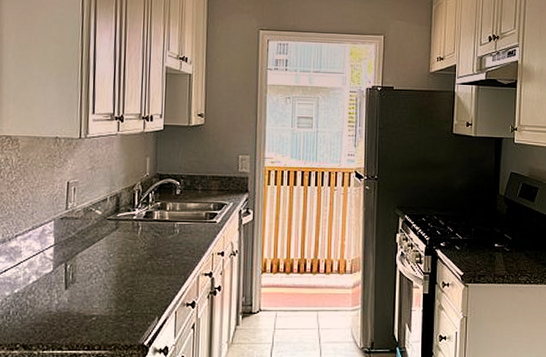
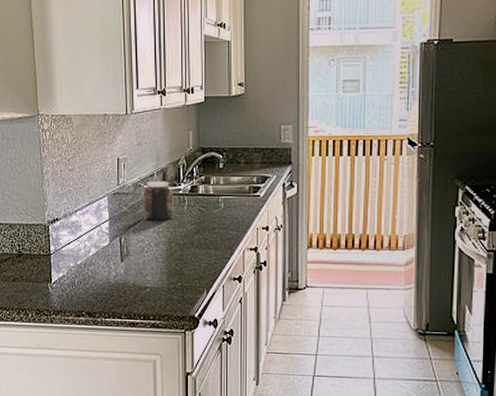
jar: none [93,205,127,246] -> present [143,181,173,221]

